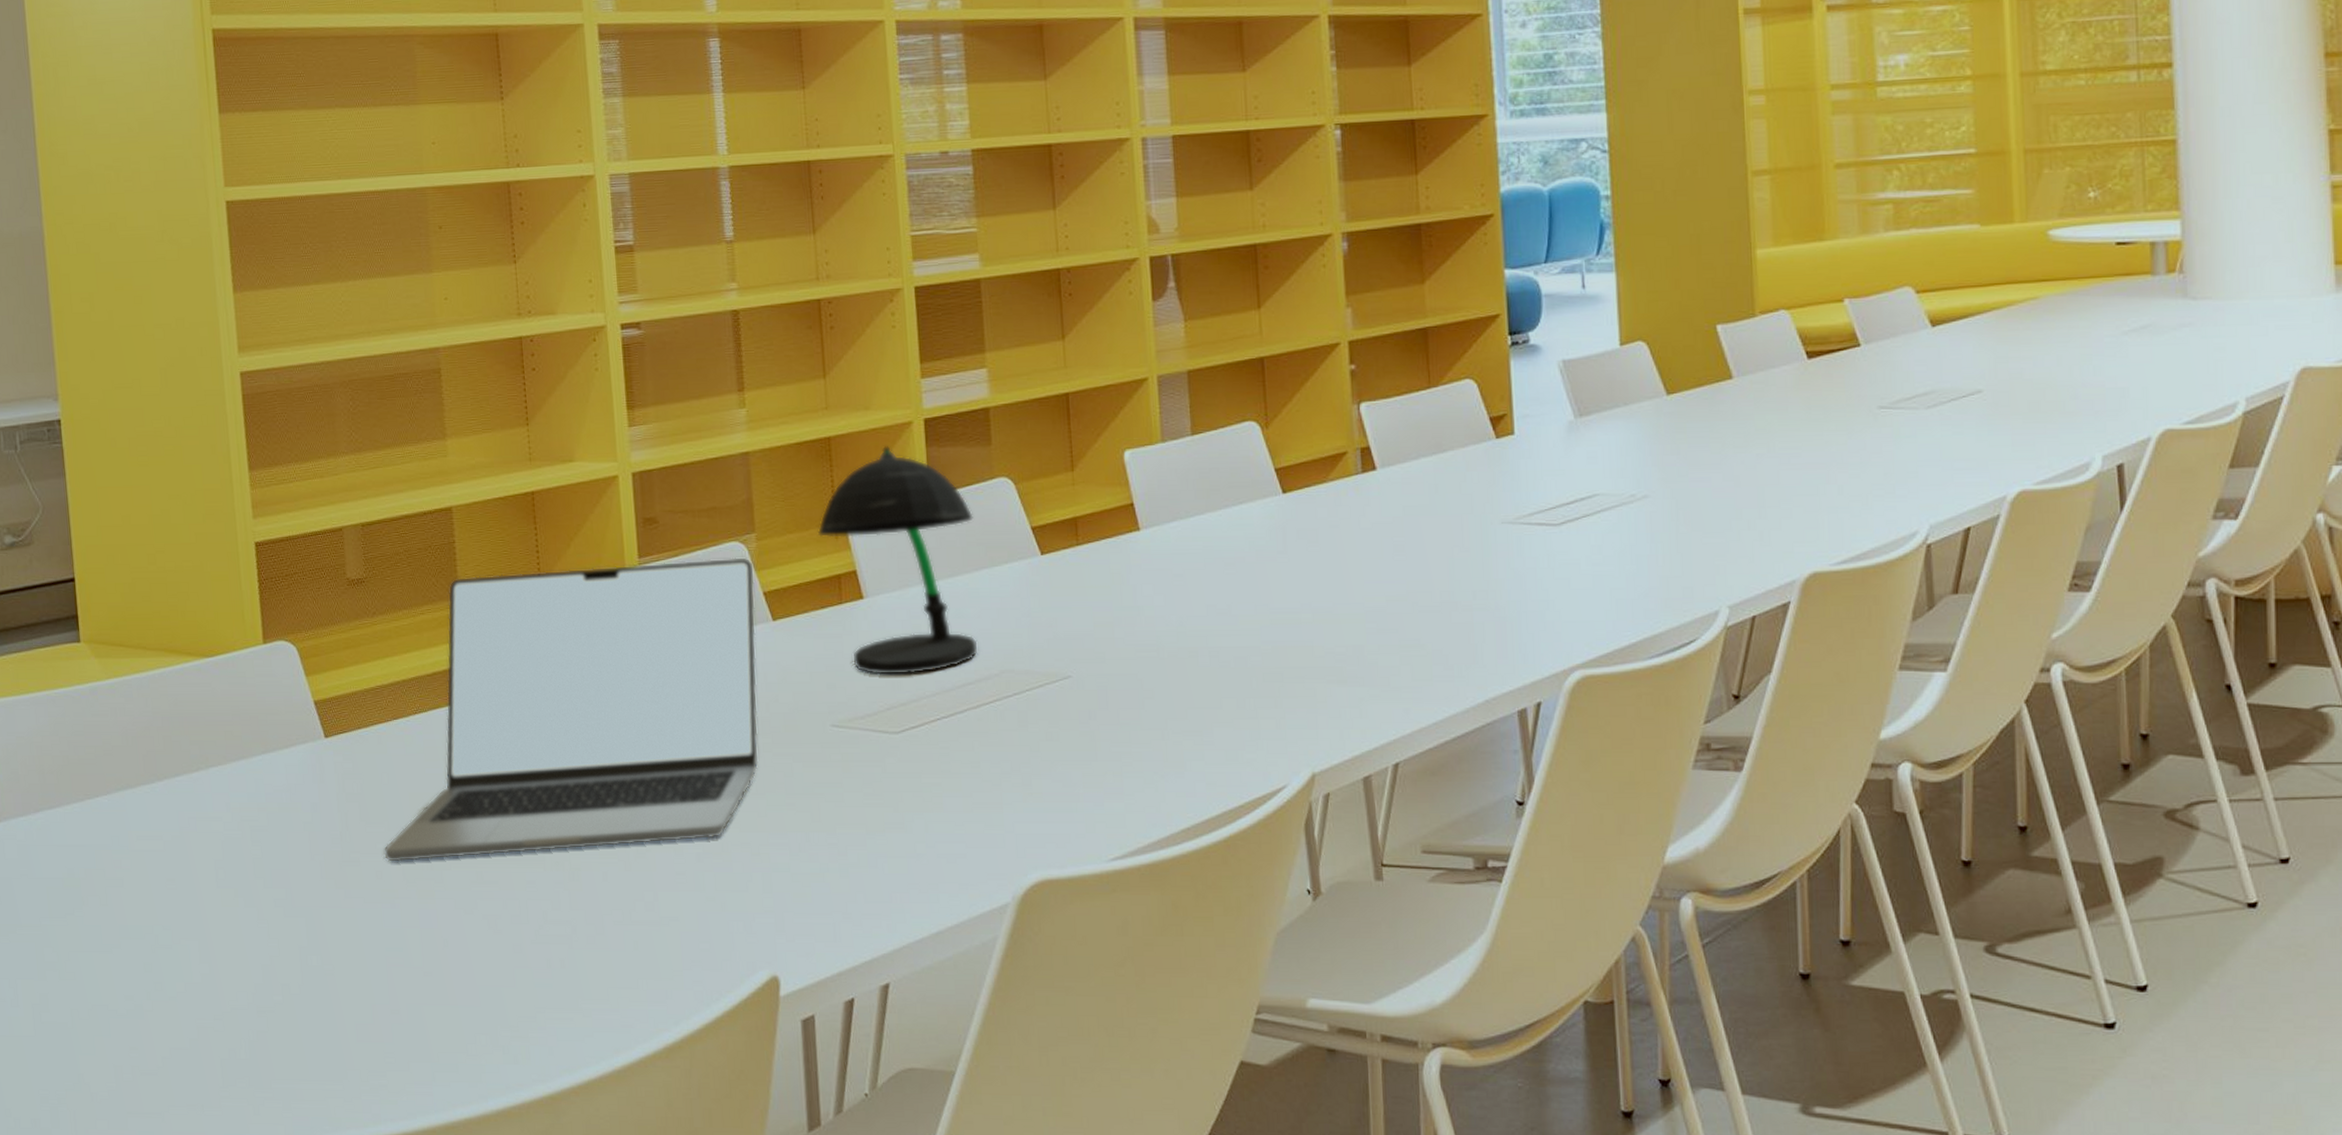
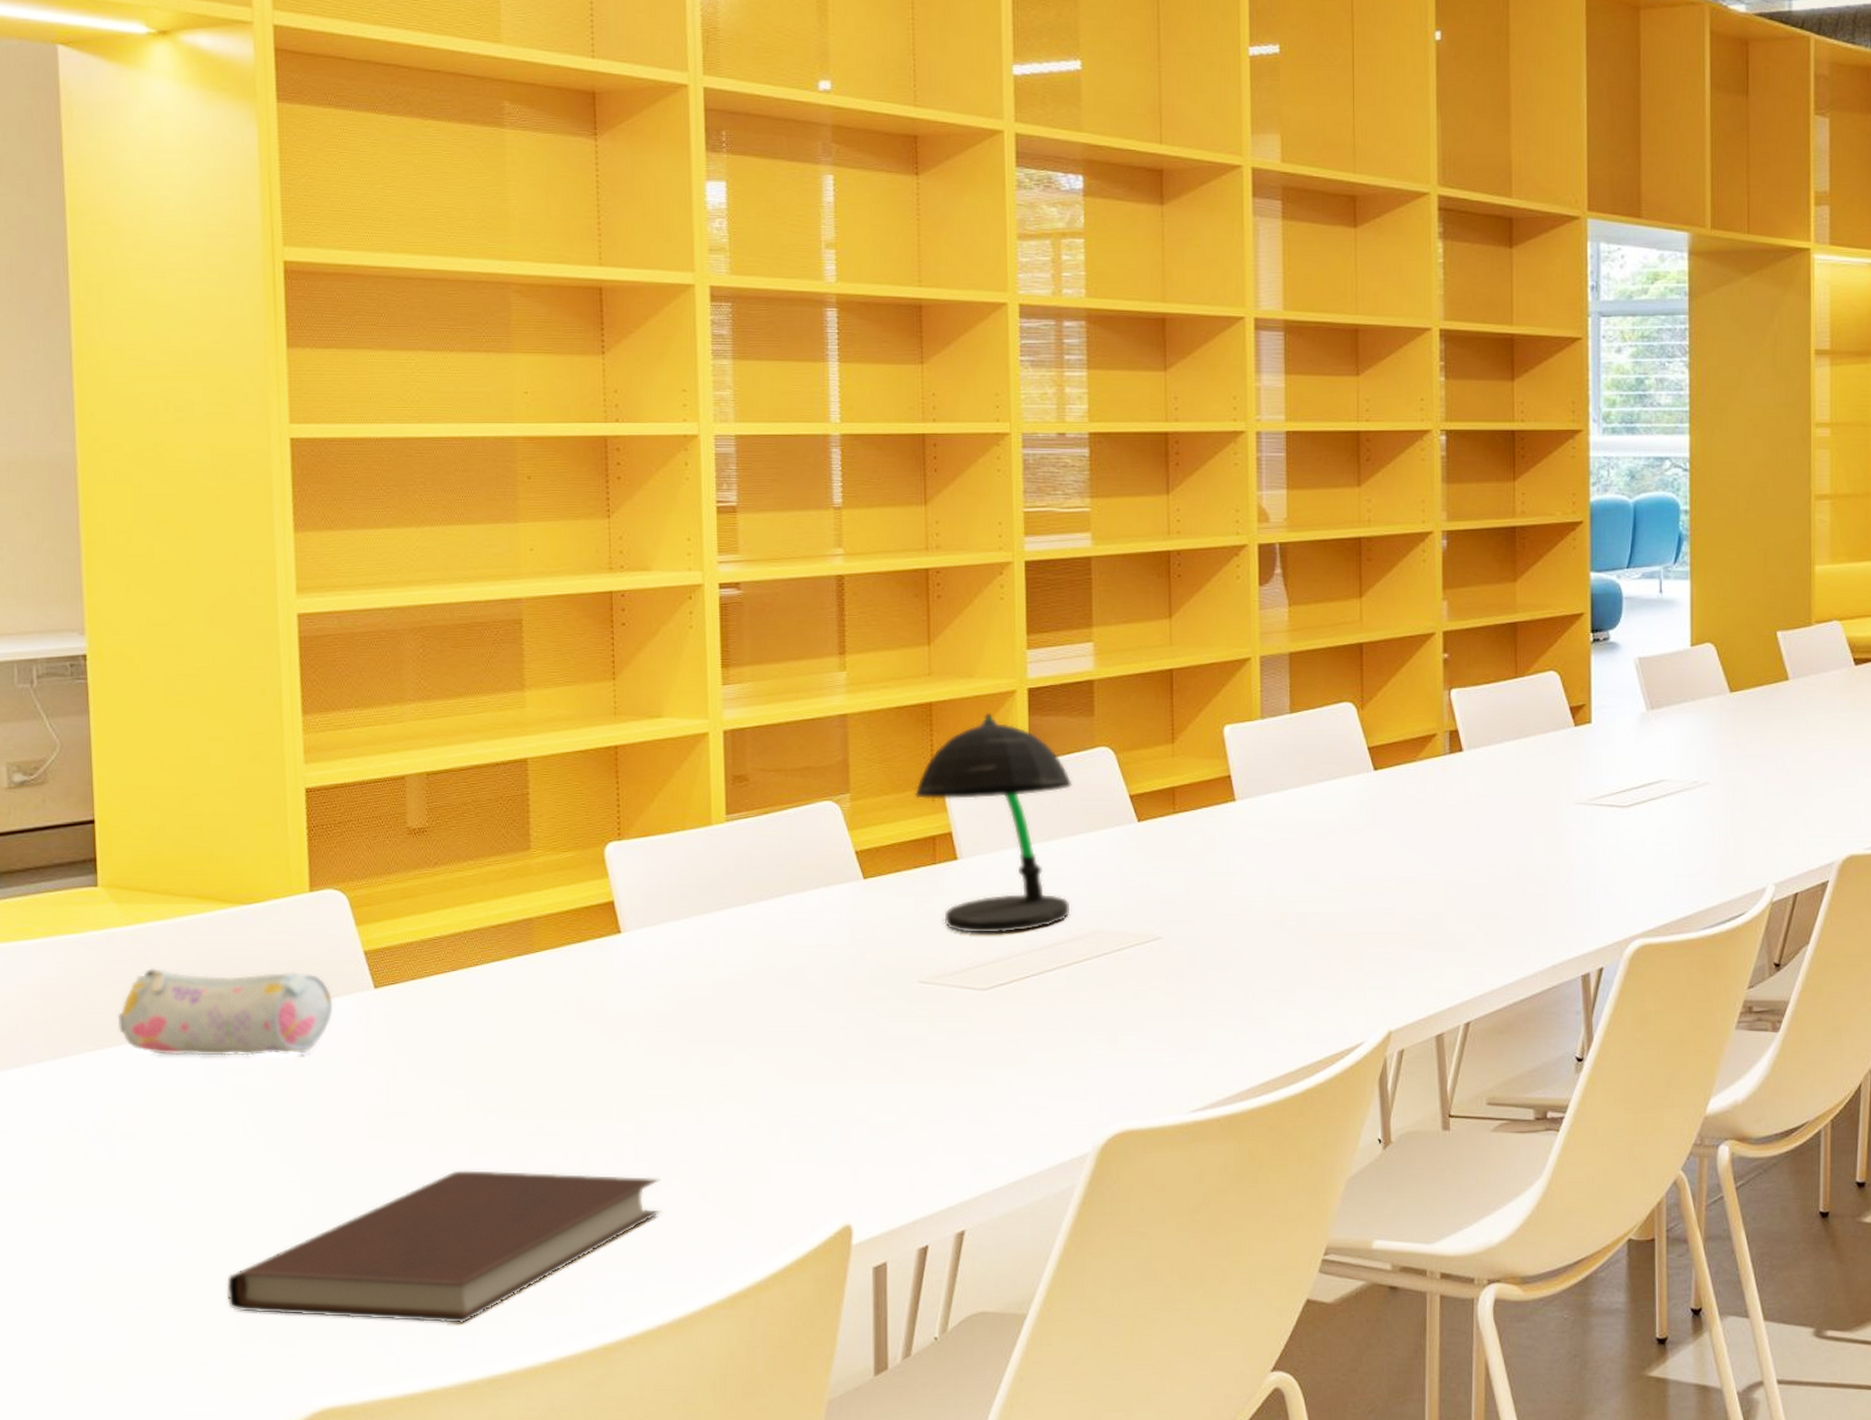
pencil case: none [102,719,290,805] -> present [117,967,334,1056]
notebook: none [207,916,597,1071] -> present [226,1169,662,1324]
laptop: present [383,557,759,862] -> none [433,816,848,1114]

